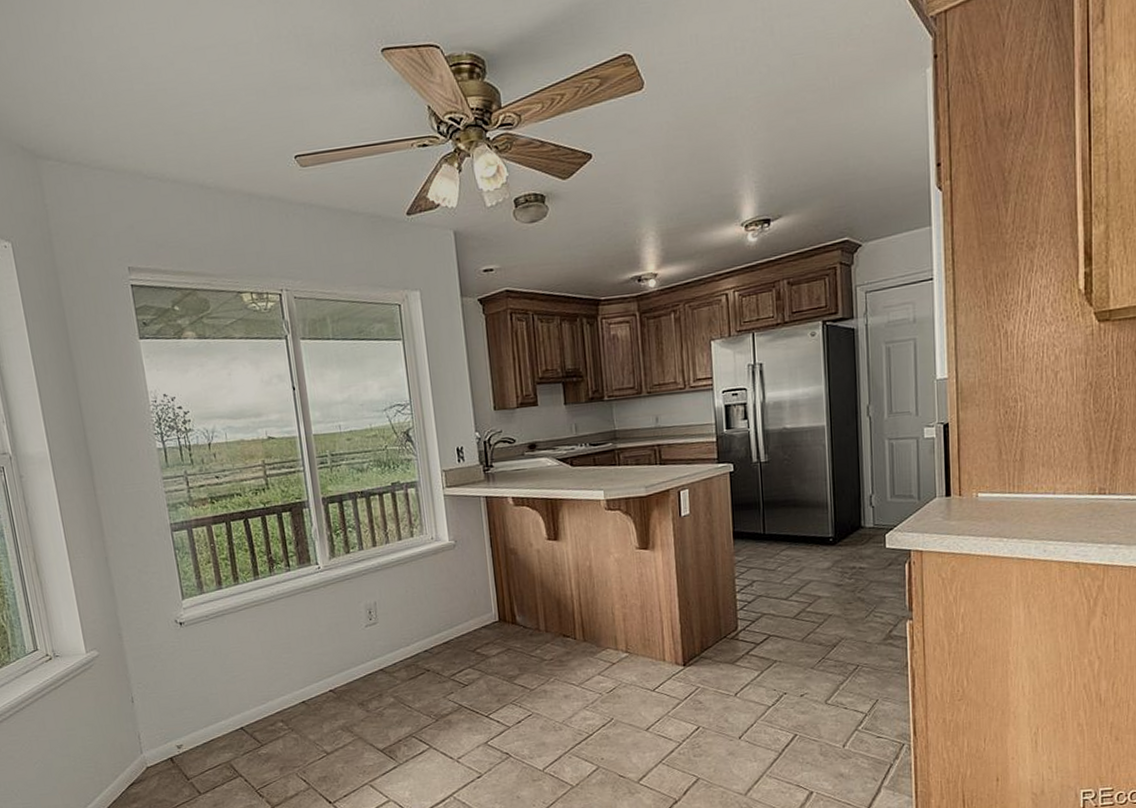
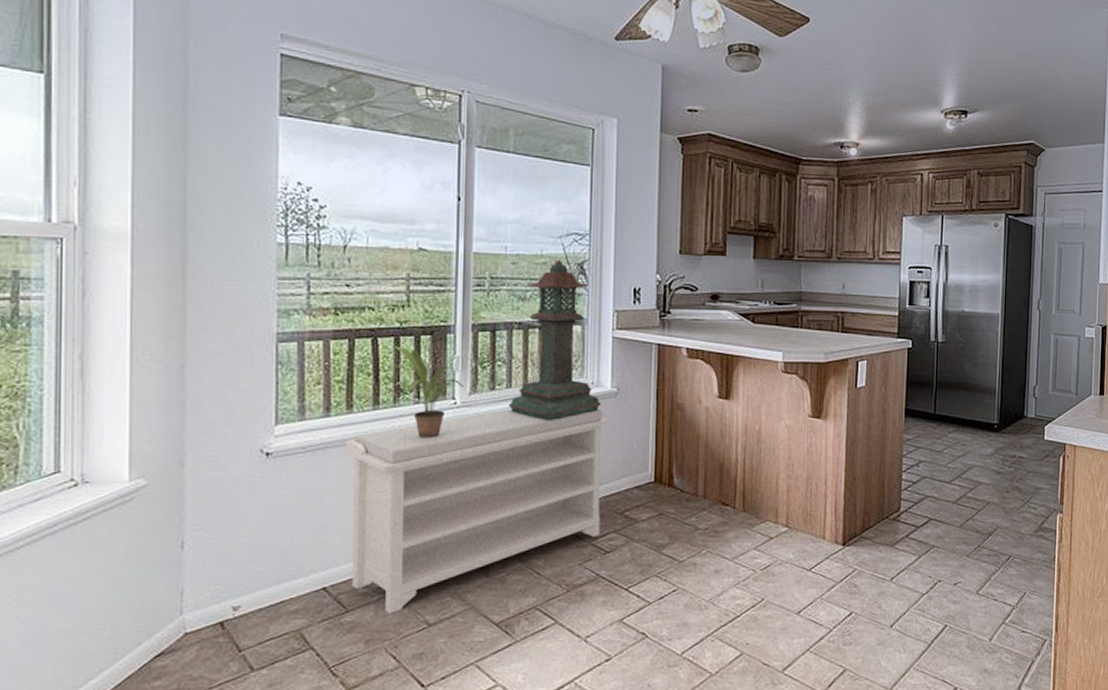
bench: none [237,560,457,746] -> present [345,408,610,614]
potted plant: none [262,523,324,600] -> present [390,345,464,438]
lantern: none [362,430,443,576] -> present [508,259,602,421]

